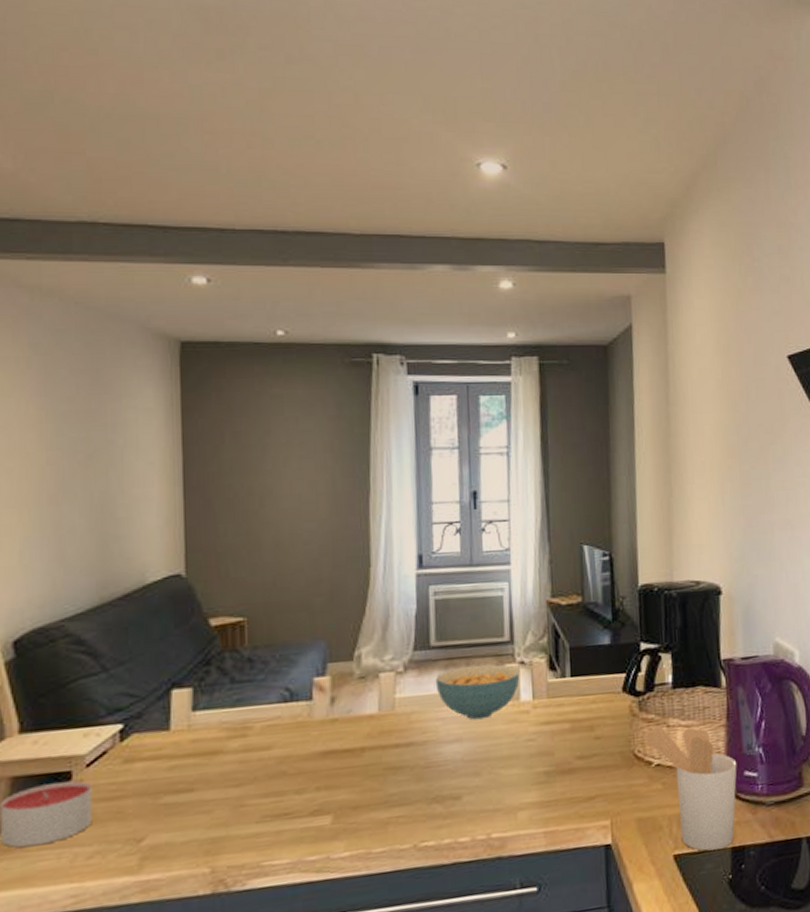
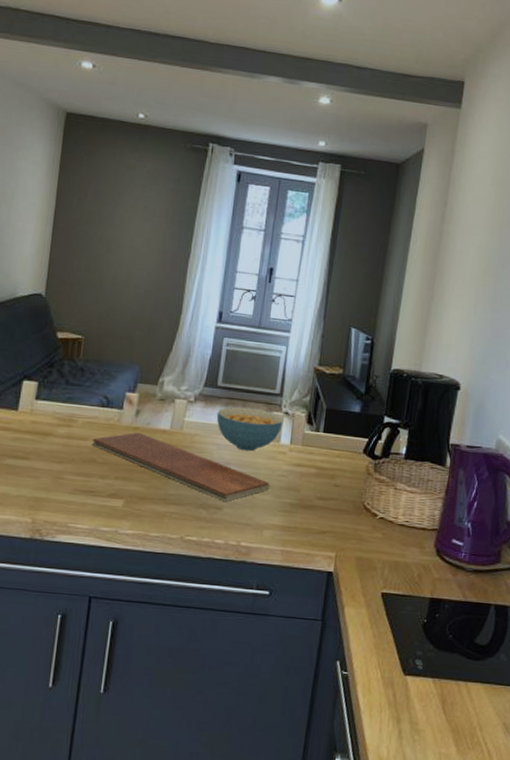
chopping board: none [278,724,516,788] -> present [92,432,270,501]
utensil holder: present [644,725,737,851] -> none [374,486,448,597]

